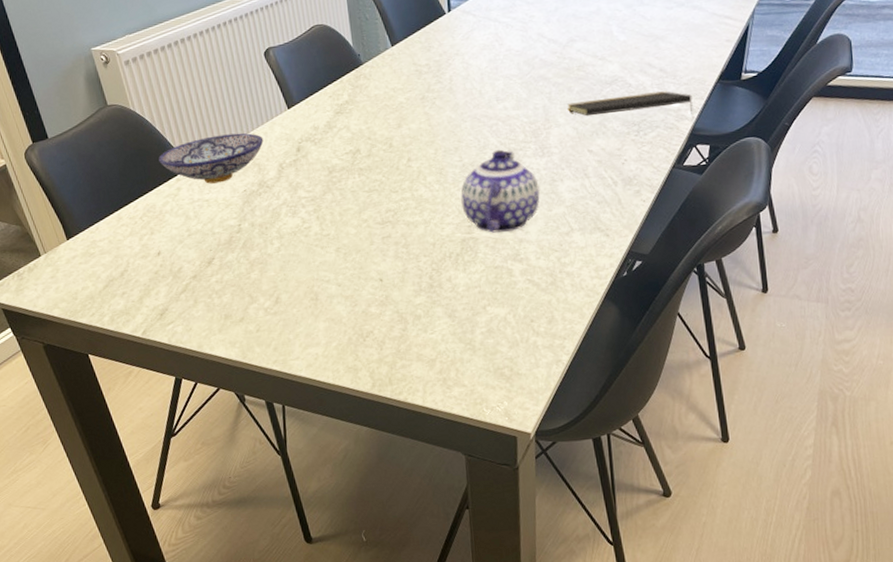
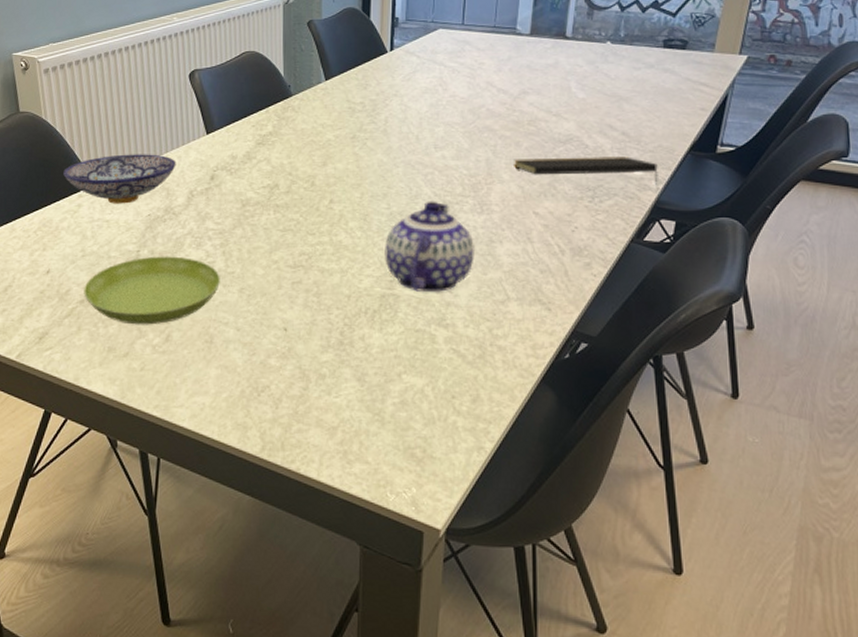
saucer: none [194,225,319,292] -> present [84,256,221,325]

